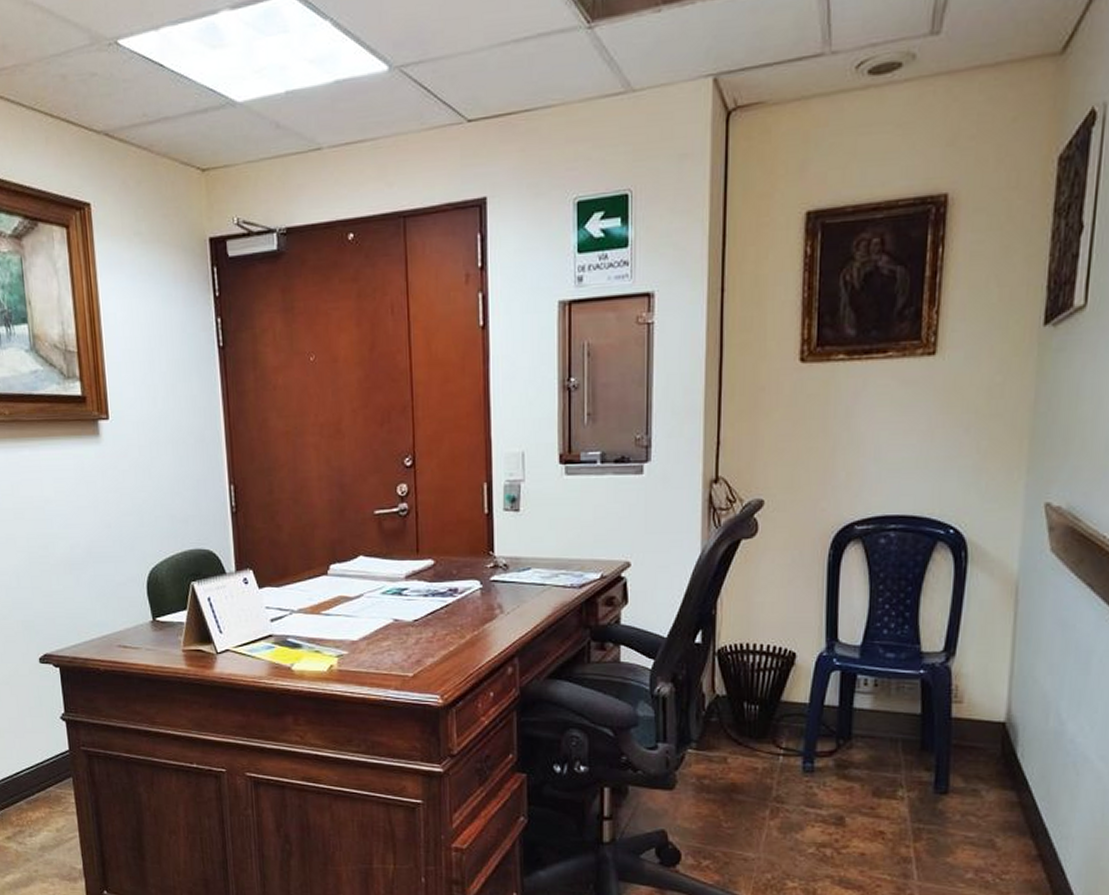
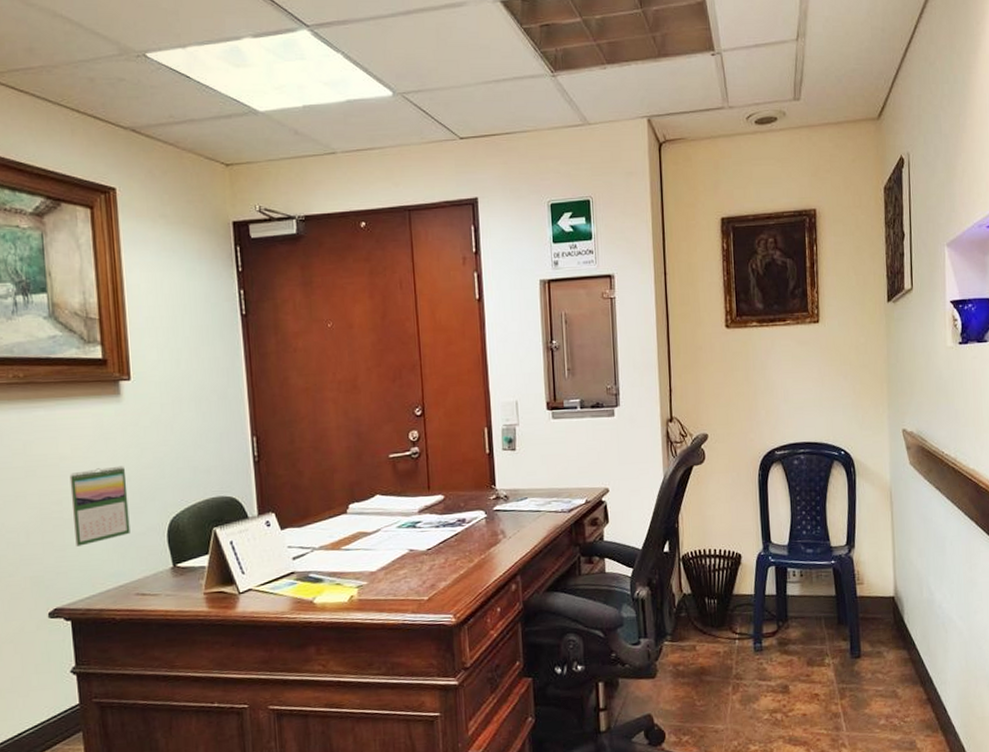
calendar: none [54,511,112,593] -> present [69,465,130,547]

